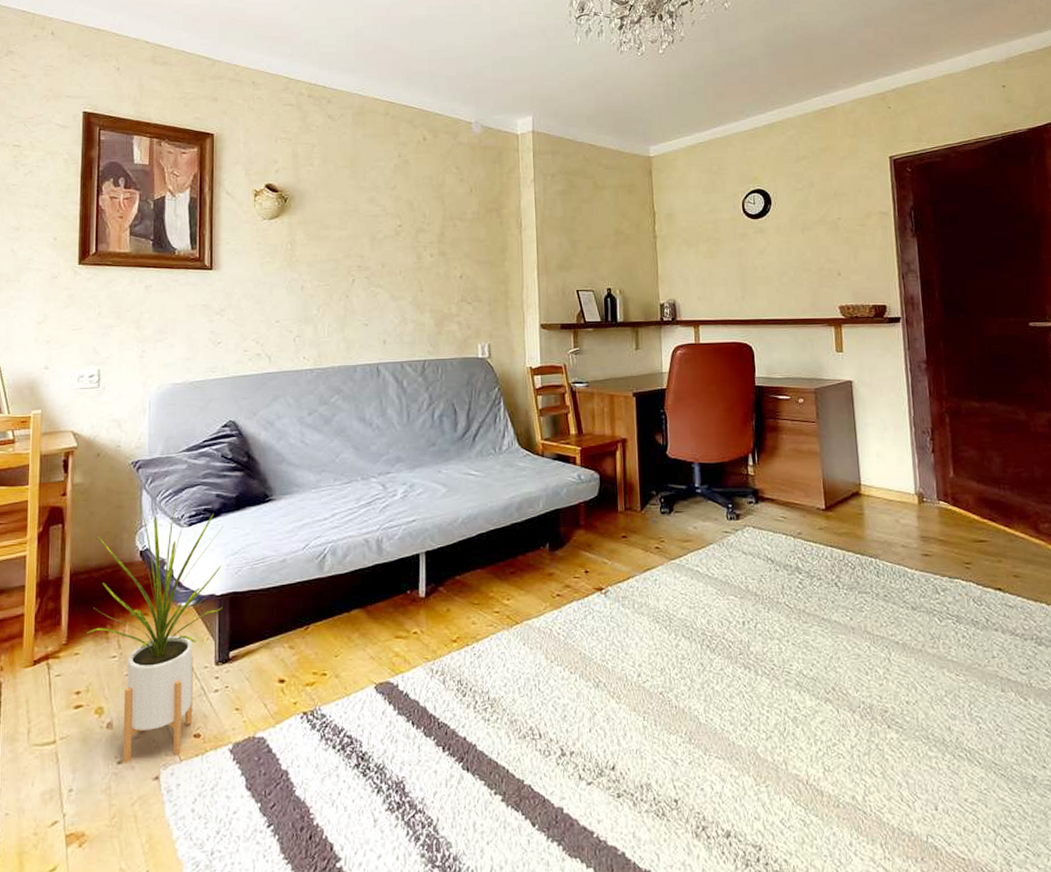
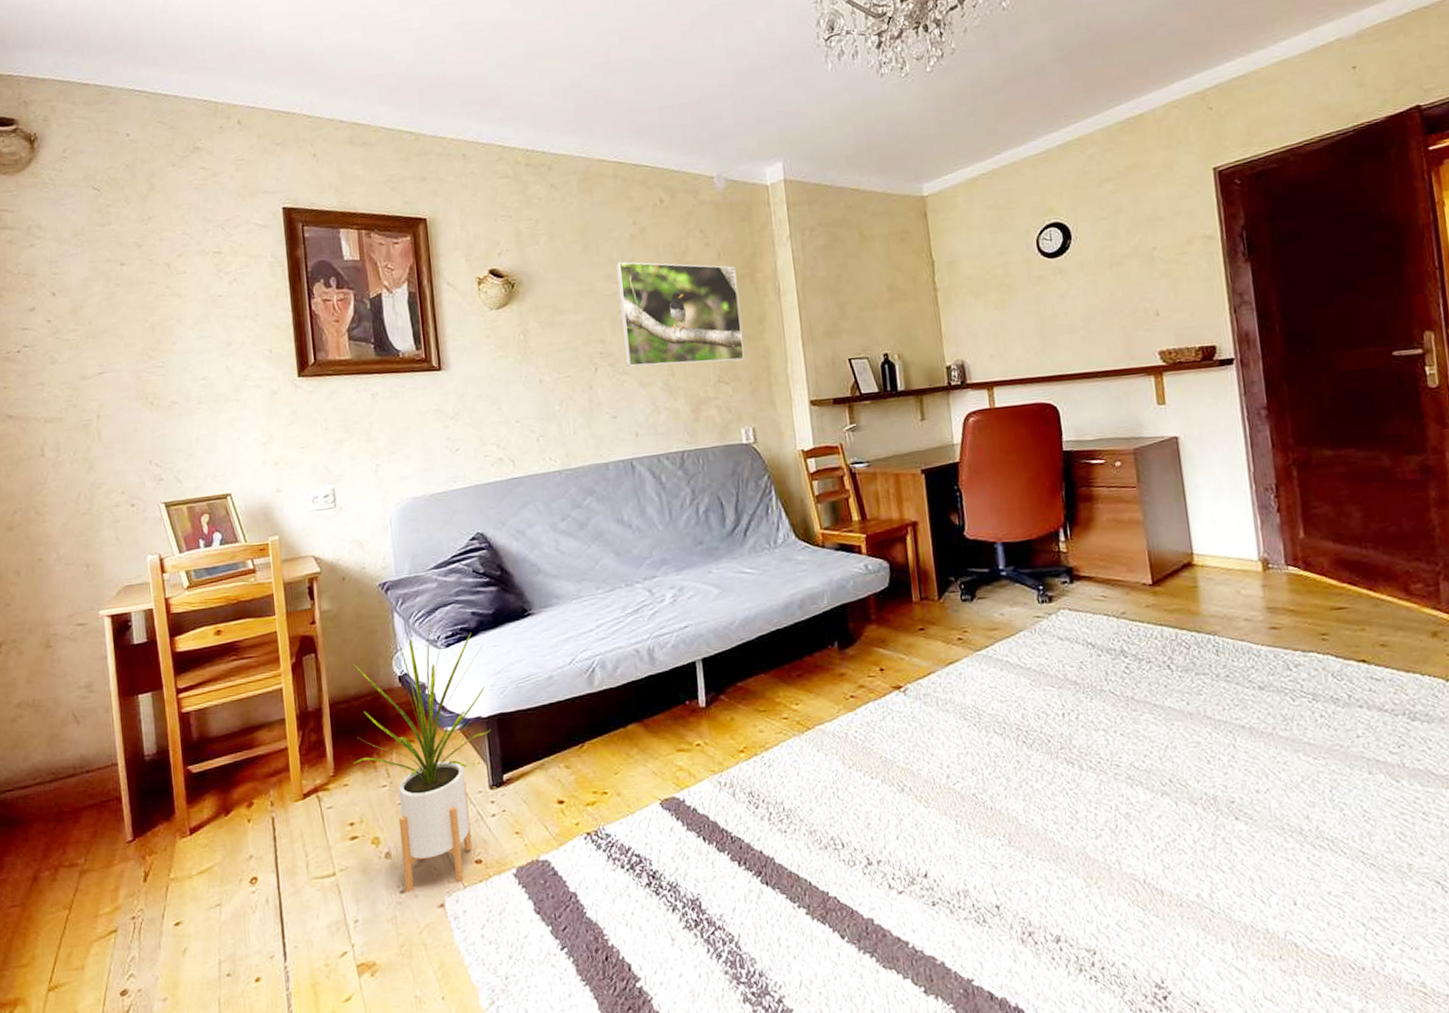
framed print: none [380,188,486,284] -> present [616,261,744,367]

